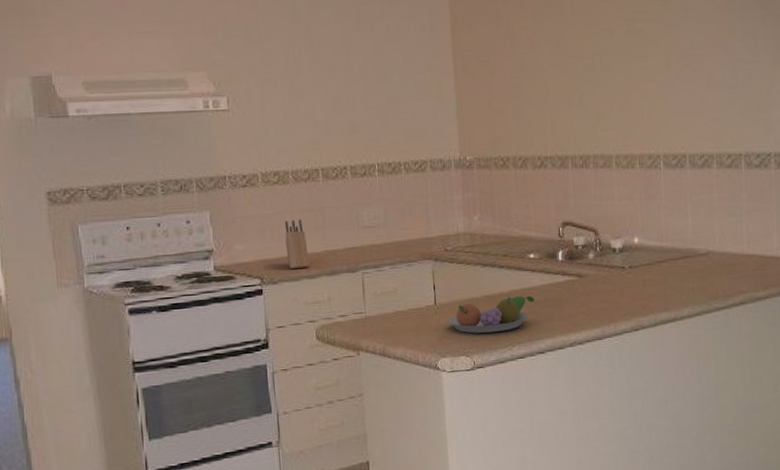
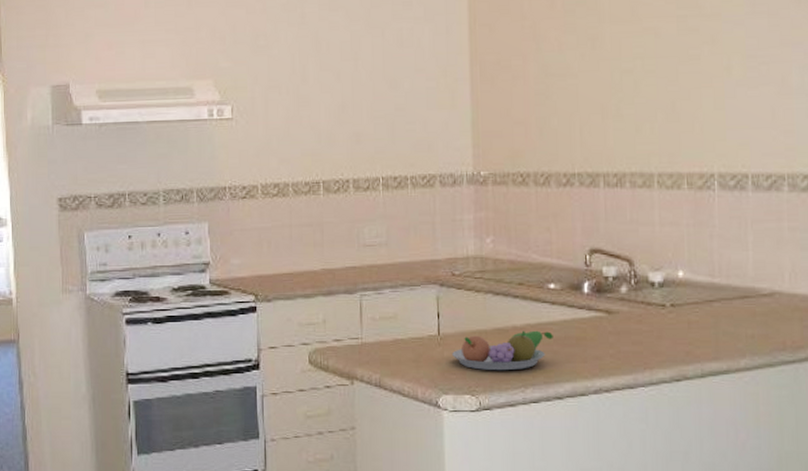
knife block: present [284,219,311,269] -> none [282,234,307,286]

